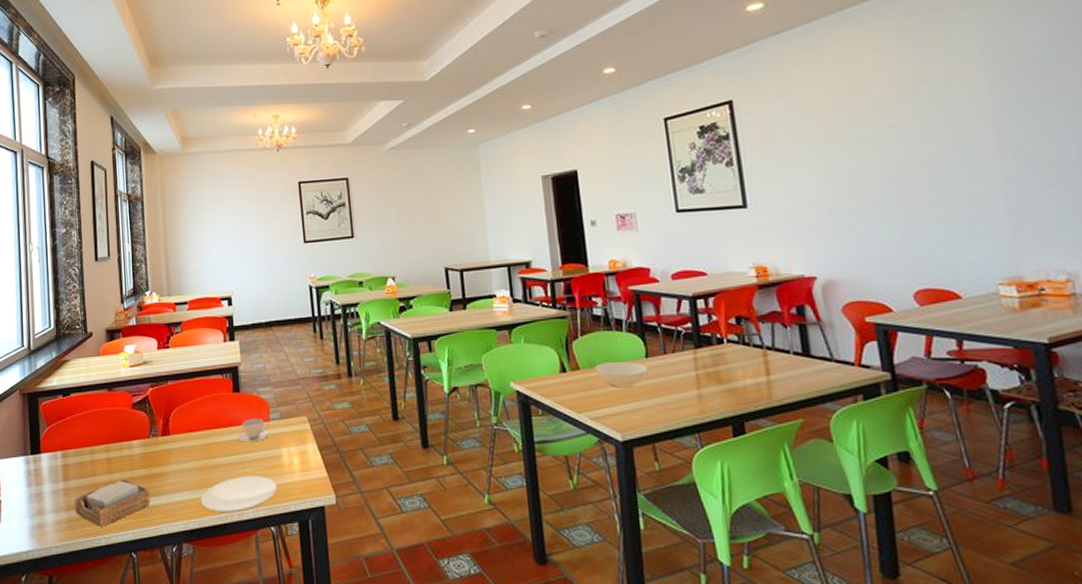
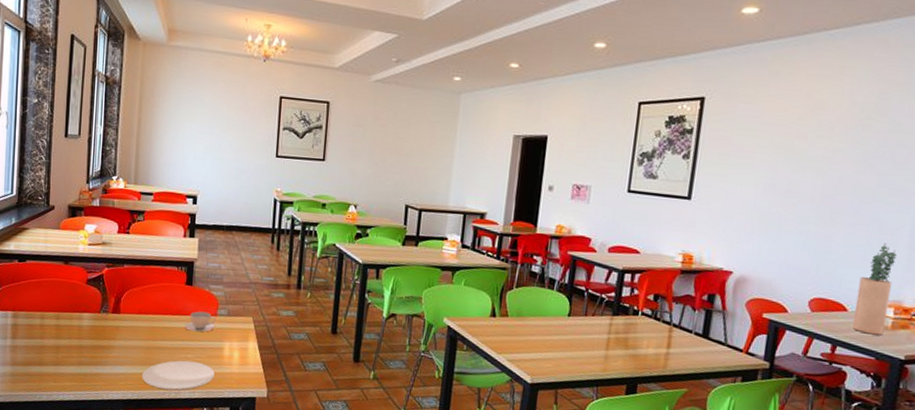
napkin holder: present [74,479,150,527] -> none [20,345,94,385]
bowl: present [594,362,648,388] -> none [521,314,568,340]
vase: none [964,215,1013,321] -> present [852,243,897,336]

